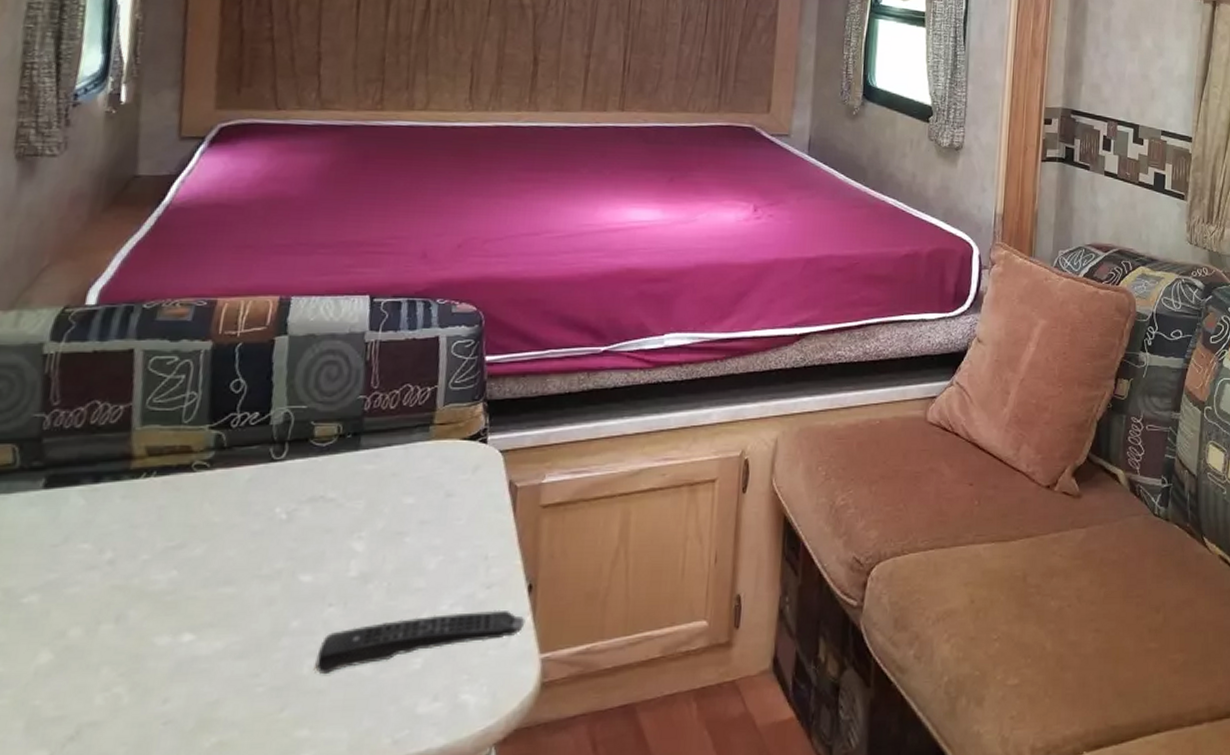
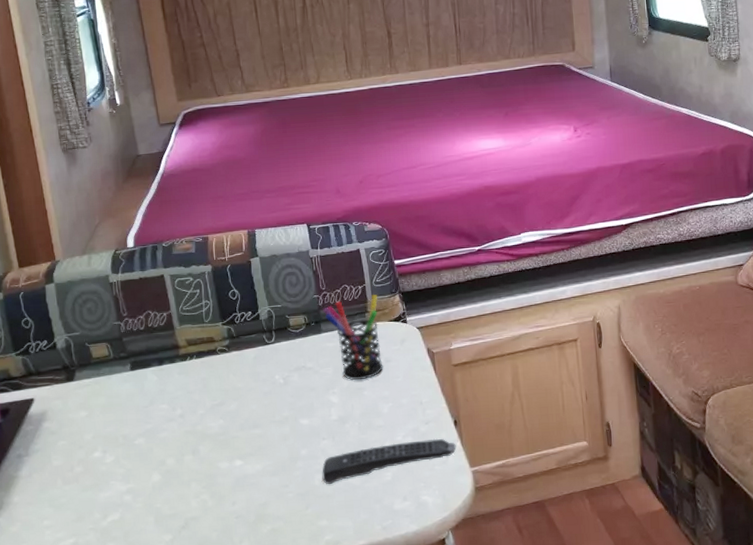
pen holder: none [368,401,452,521] -> present [323,294,383,381]

